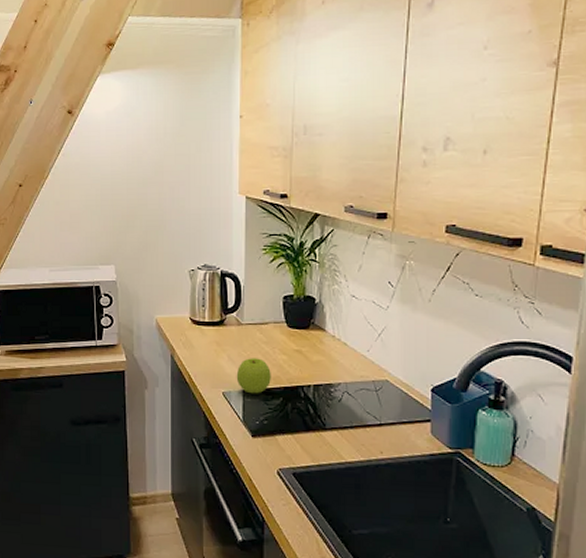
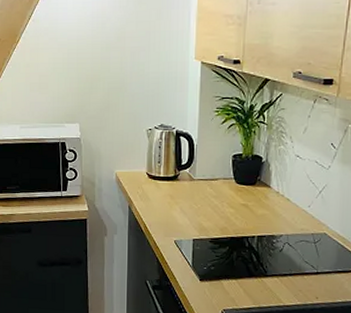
apple: present [236,358,271,394] -> none [187,210,219,243]

